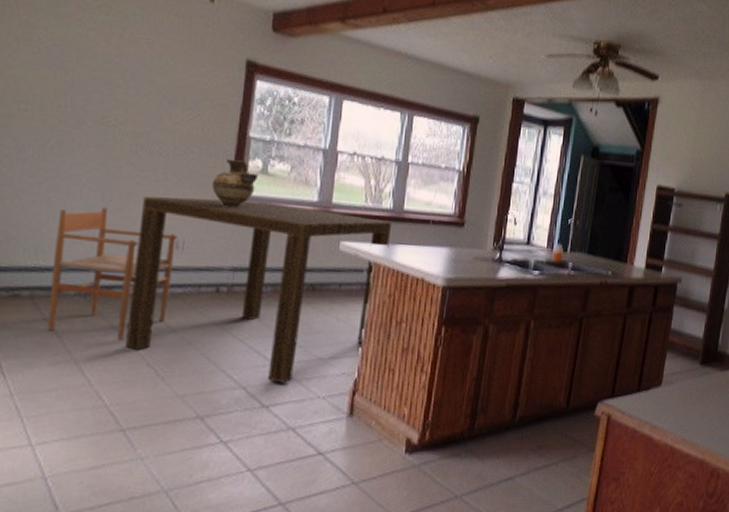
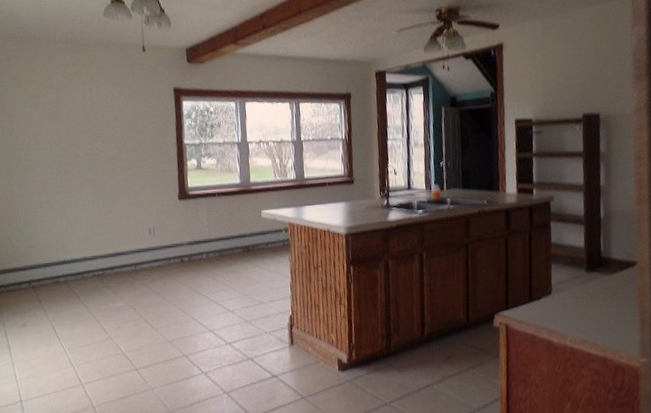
chair: present [47,206,178,340] -> none [73,212,151,305]
dining table: present [126,196,392,383] -> none [123,189,298,325]
ceramic jug: present [212,159,258,208] -> none [165,162,195,198]

